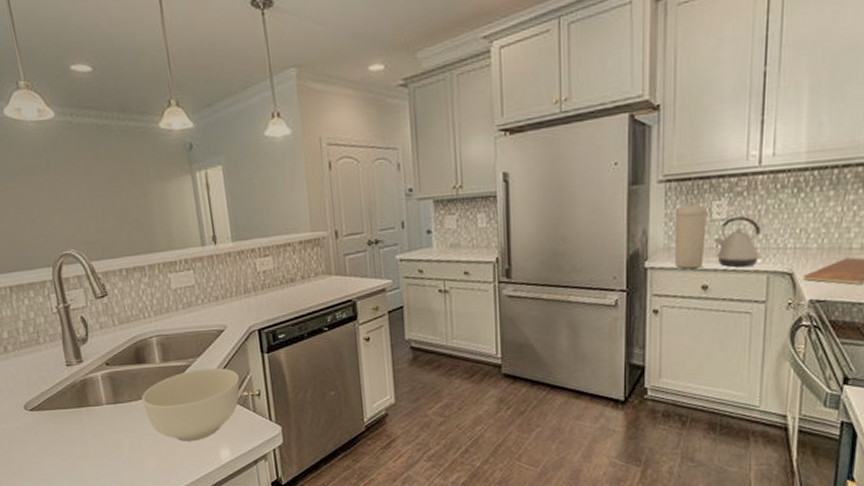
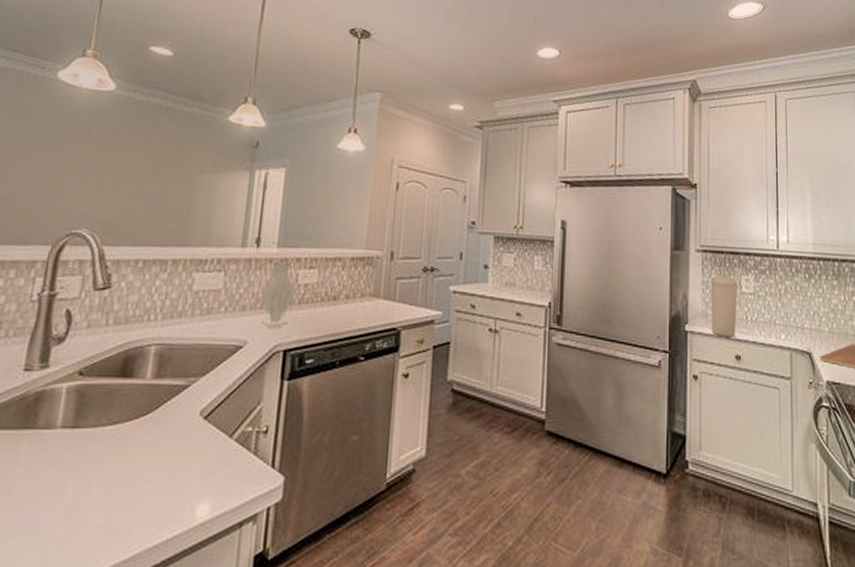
bowl: present [141,368,240,441] -> none [111,392,248,489]
vase: none [228,253,256,314] -> present [261,261,294,329]
kettle: present [714,216,763,268] -> none [744,293,785,342]

